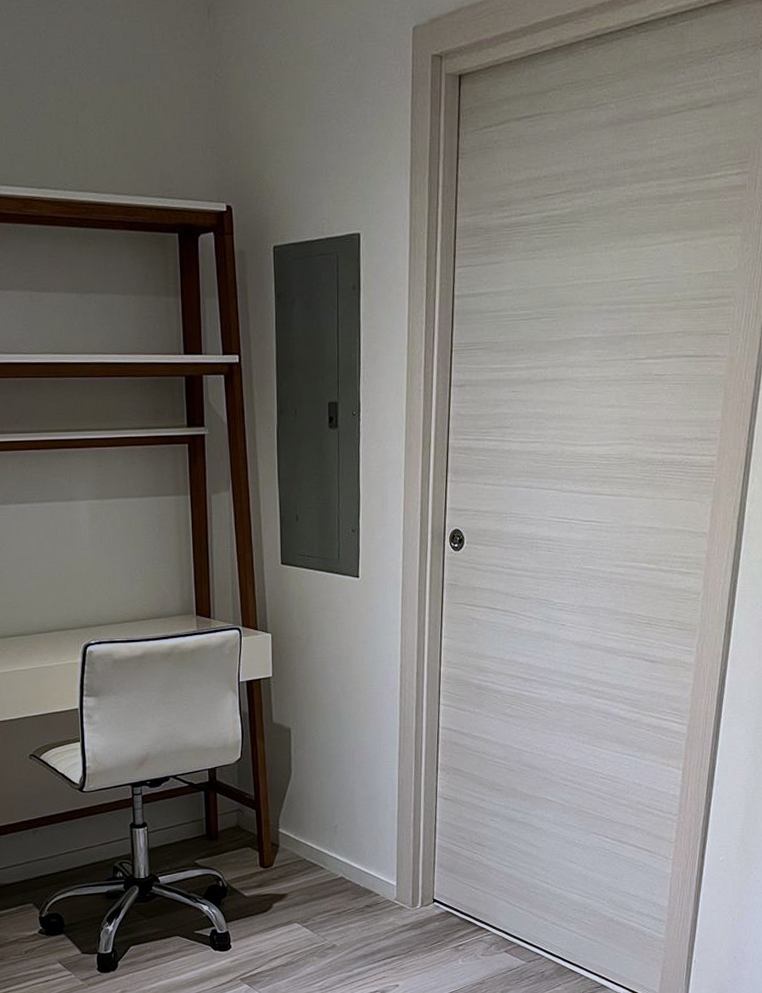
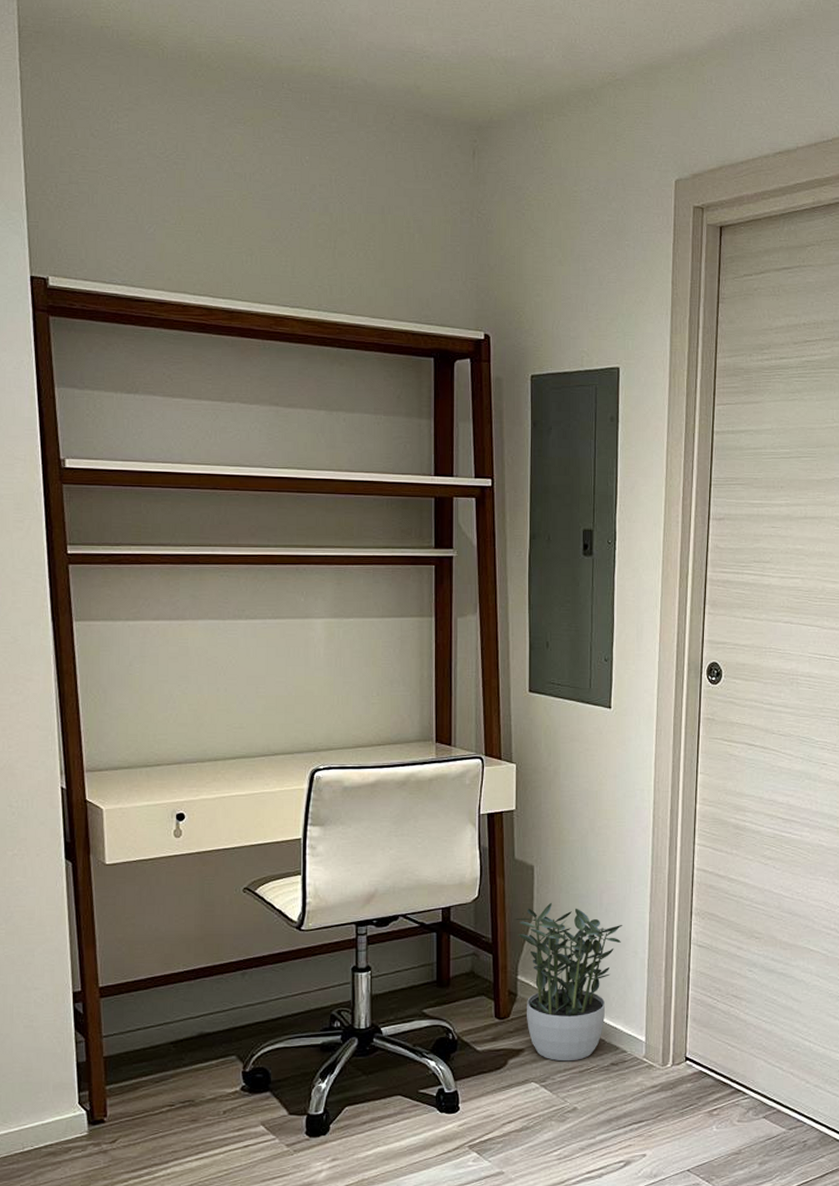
potted plant: none [274,761,374,905] -> present [514,902,623,1062]

